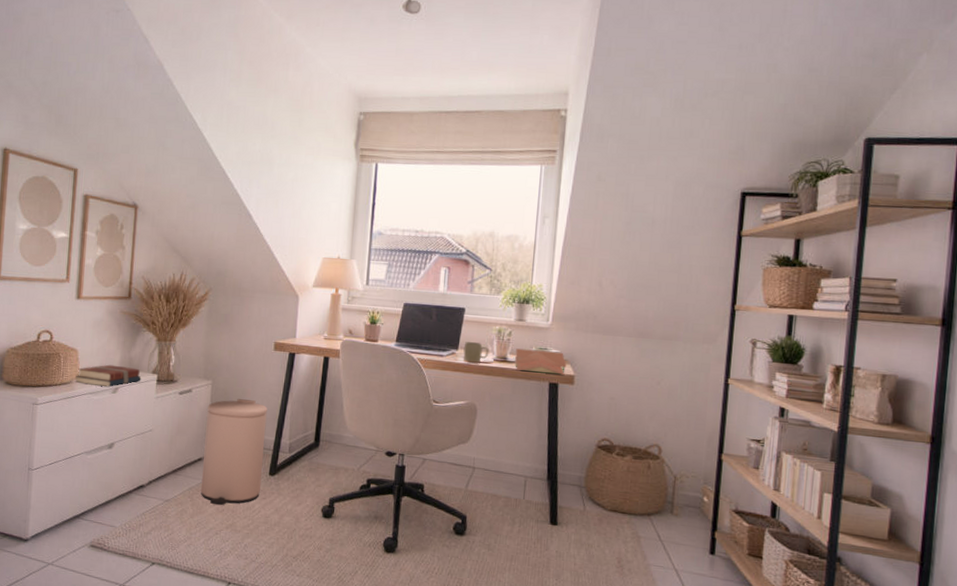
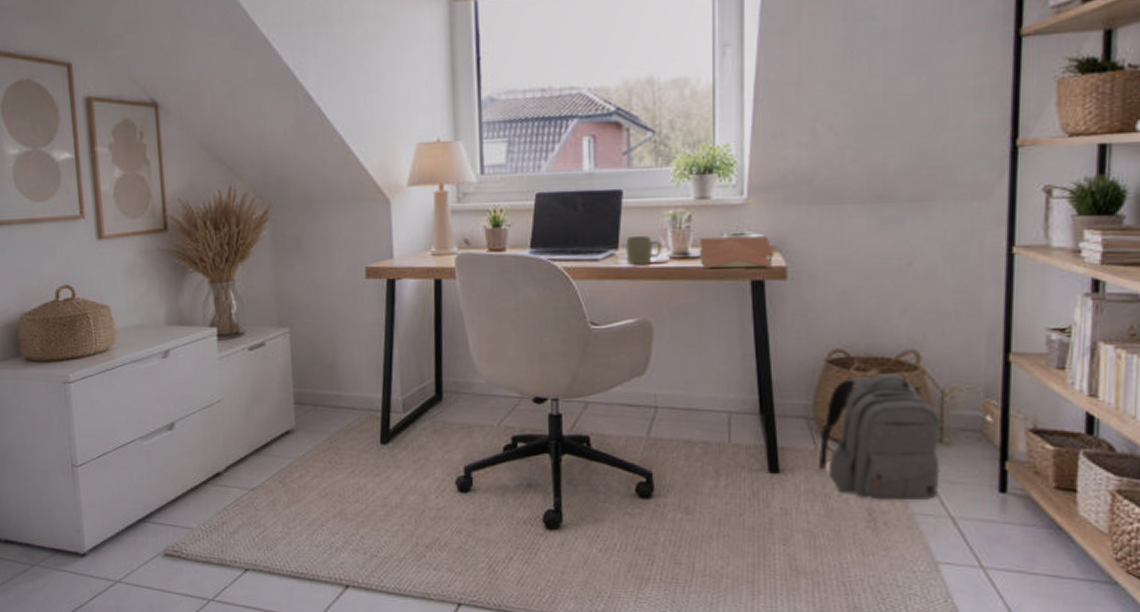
books: present [75,364,141,388] -> none [112,321,197,352]
pedal bin: present [200,399,268,506] -> none [288,348,372,489]
backpack: none [585,459,673,555] -> present [818,374,941,501]

